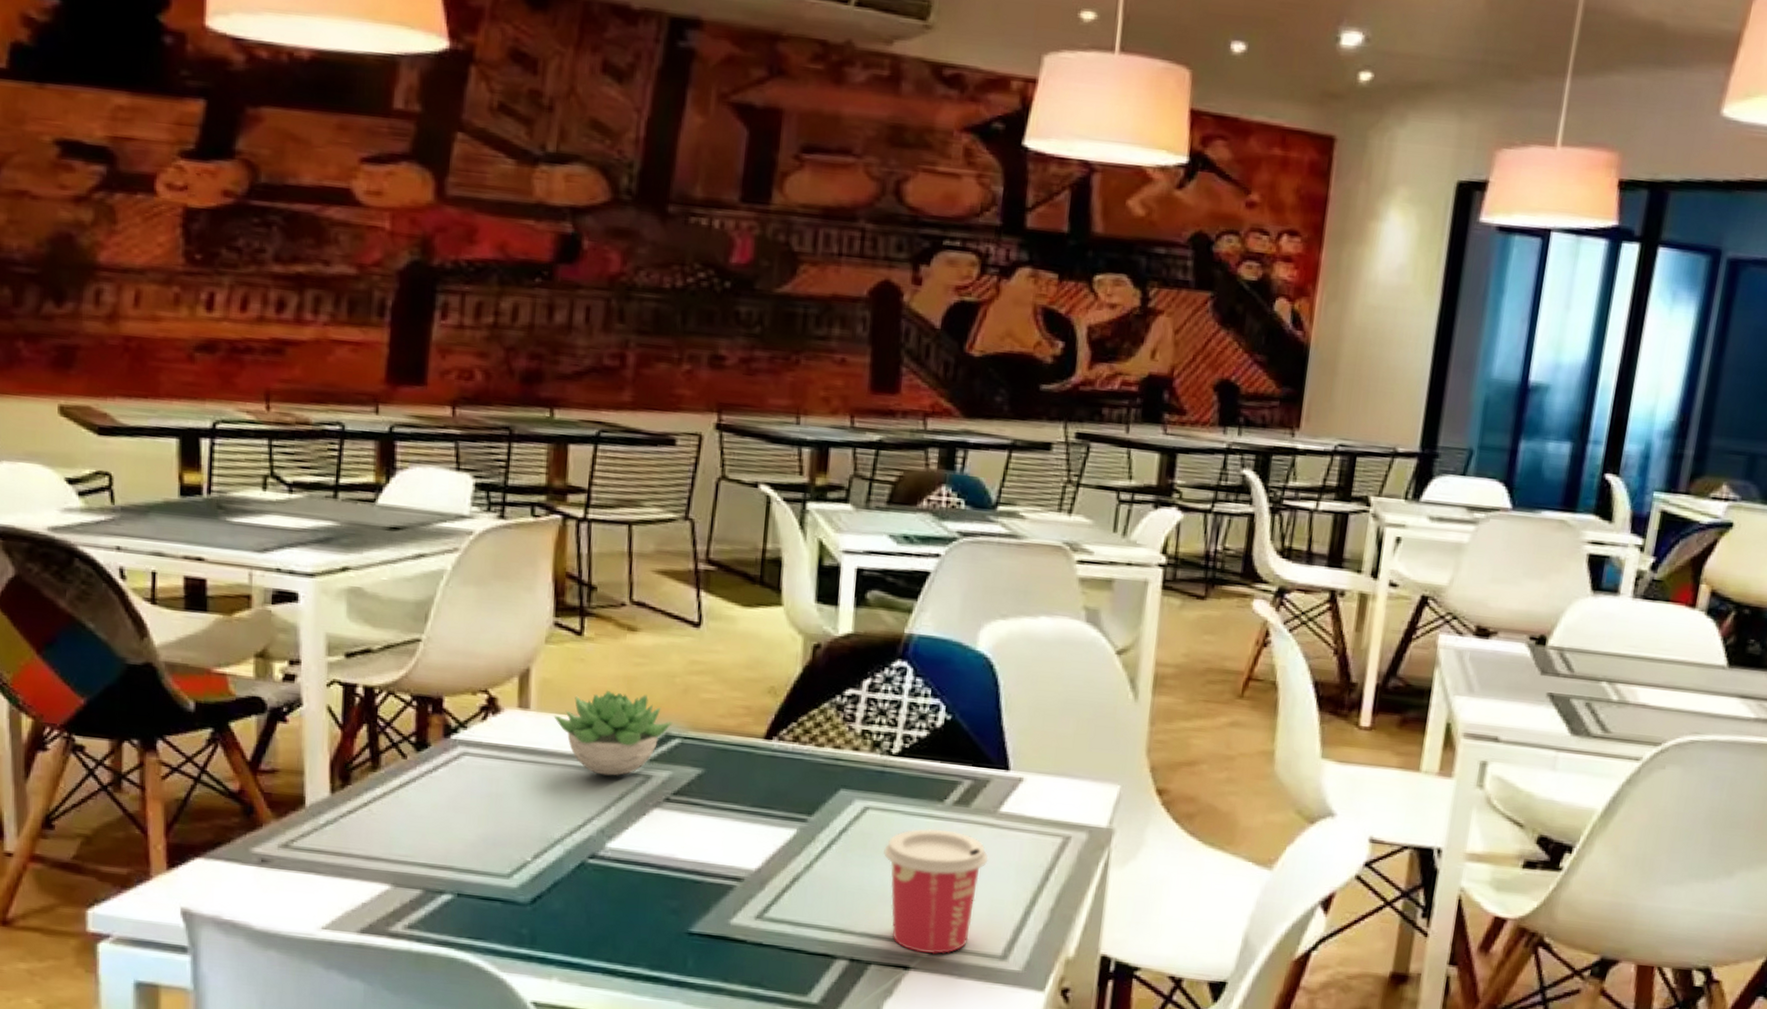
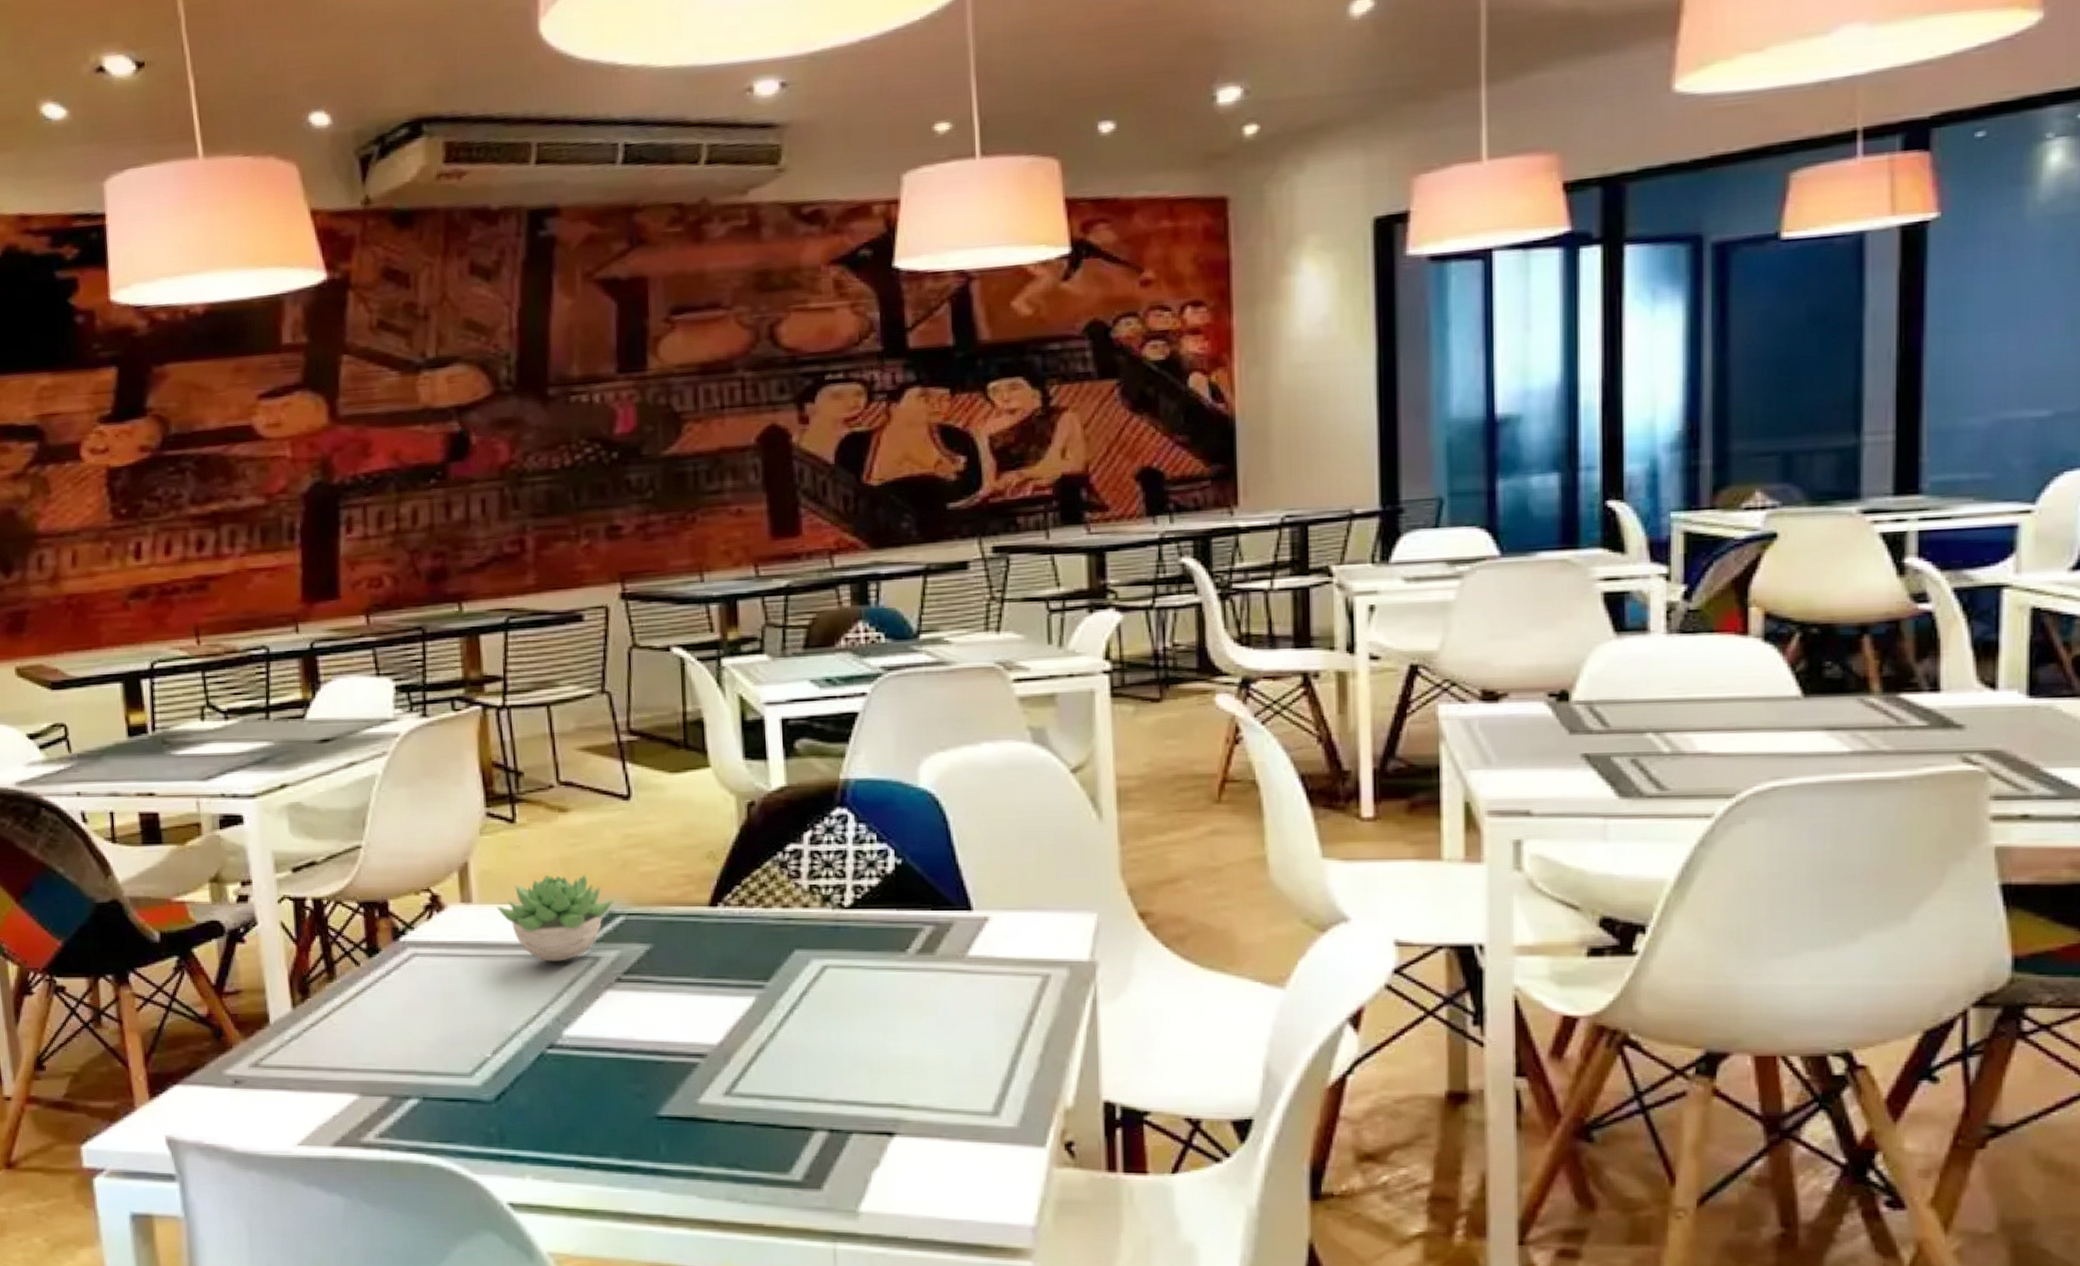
cup: present [884,828,989,955] -> none [849,981,963,1117]

